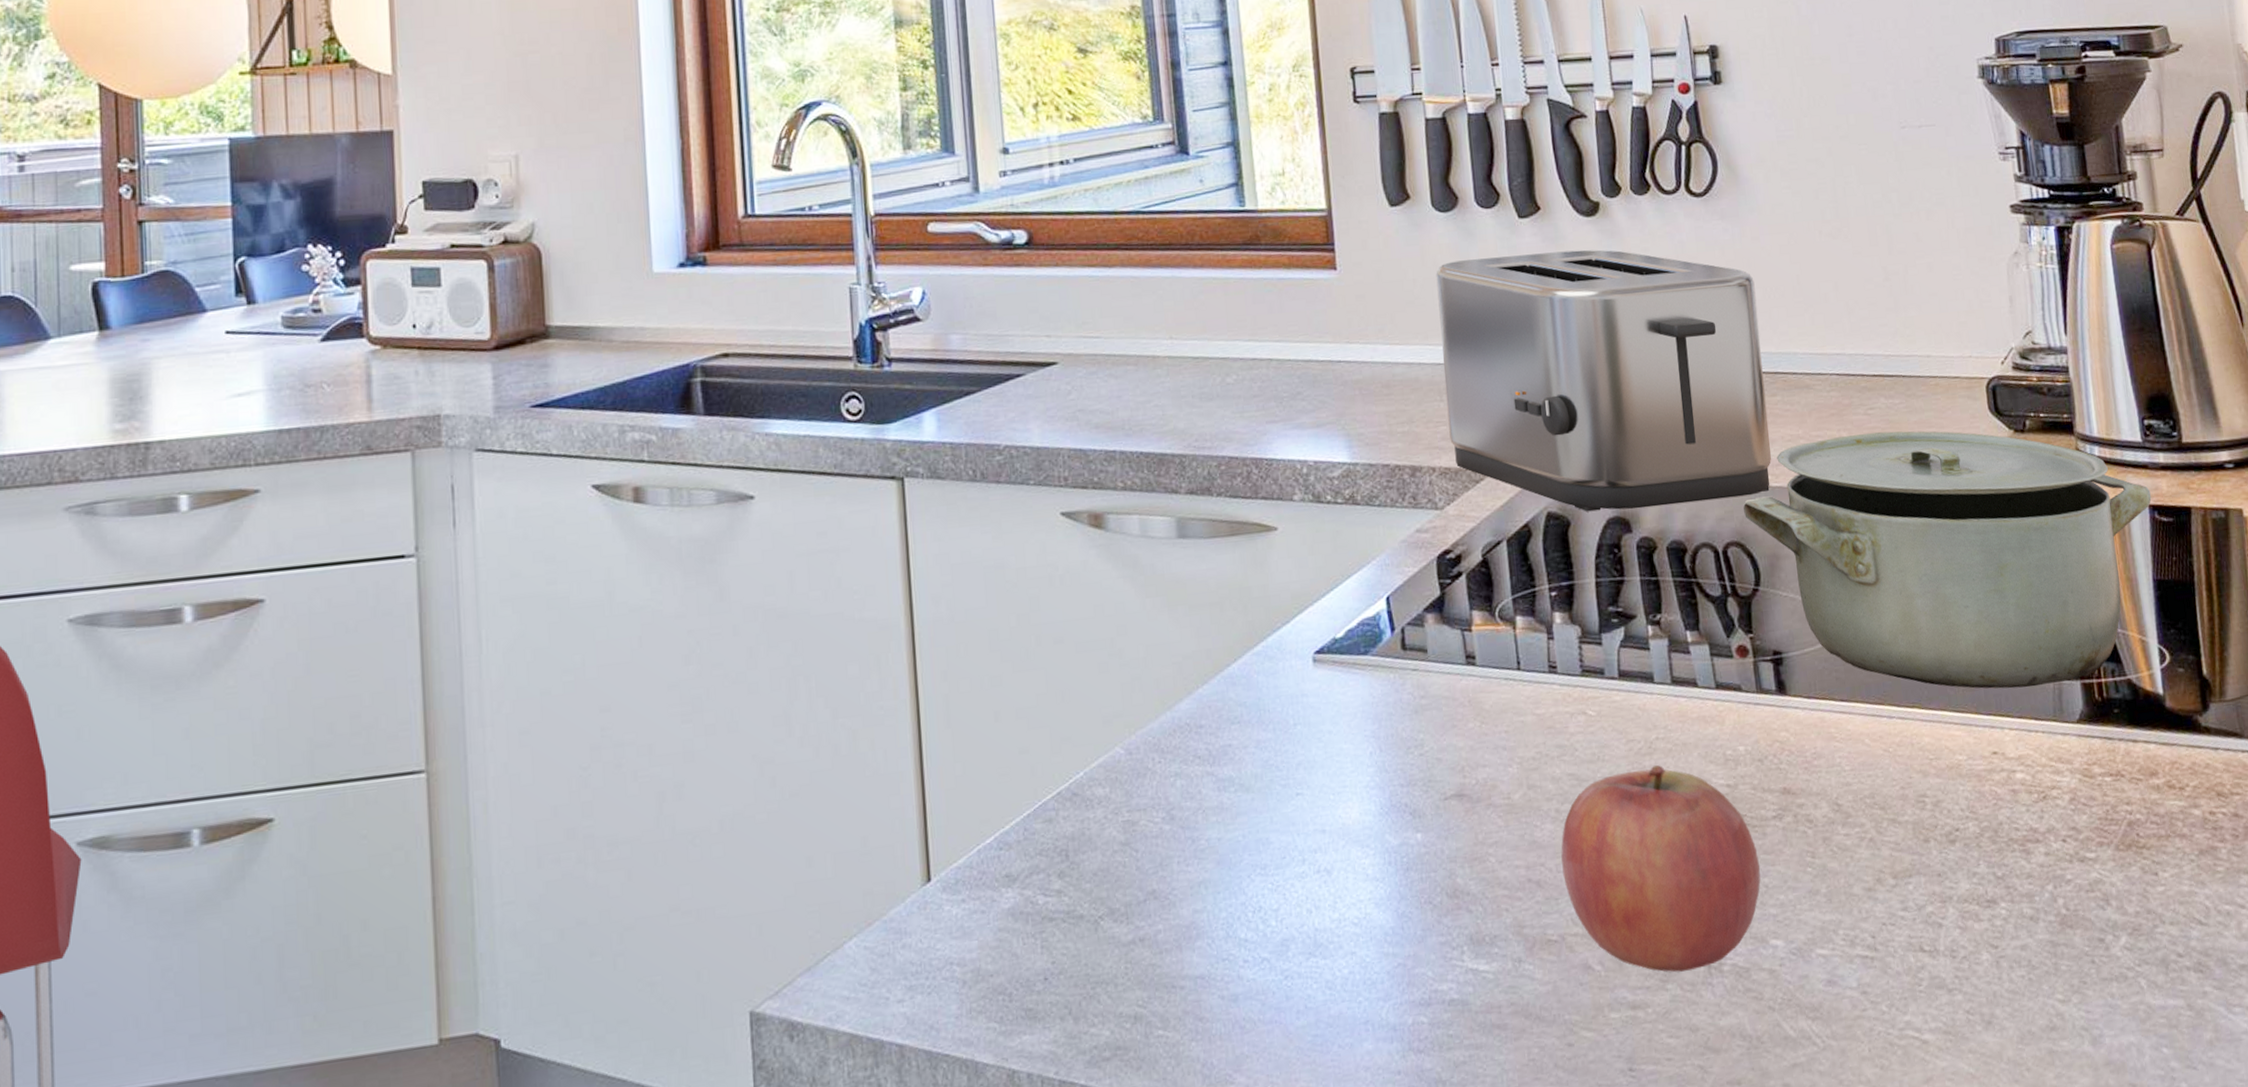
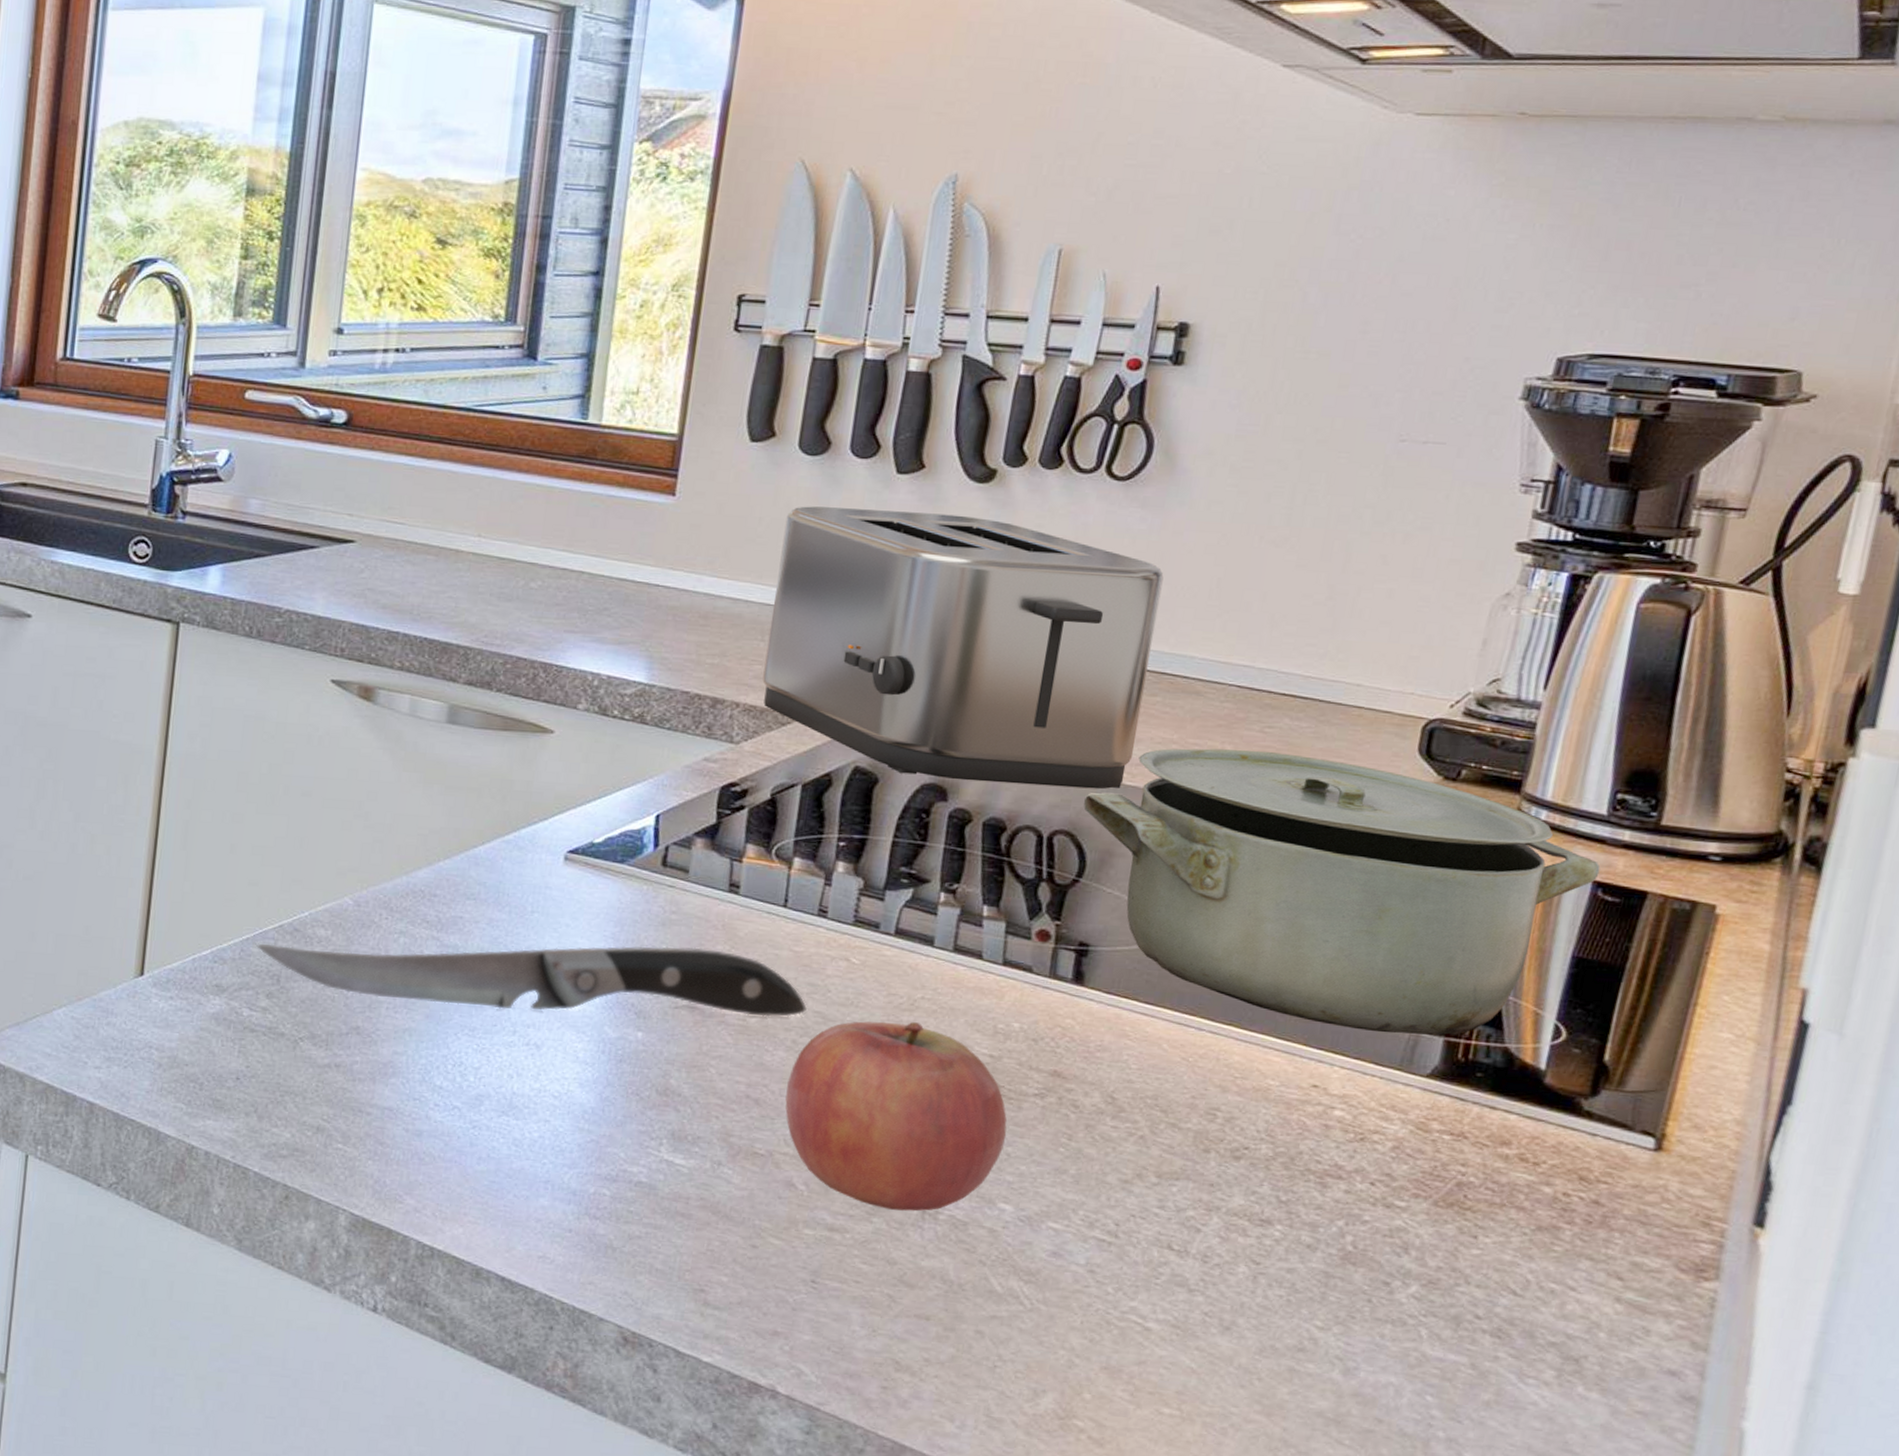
kitchen knife: none [1037,728,1561,854] -> present [255,943,807,1017]

